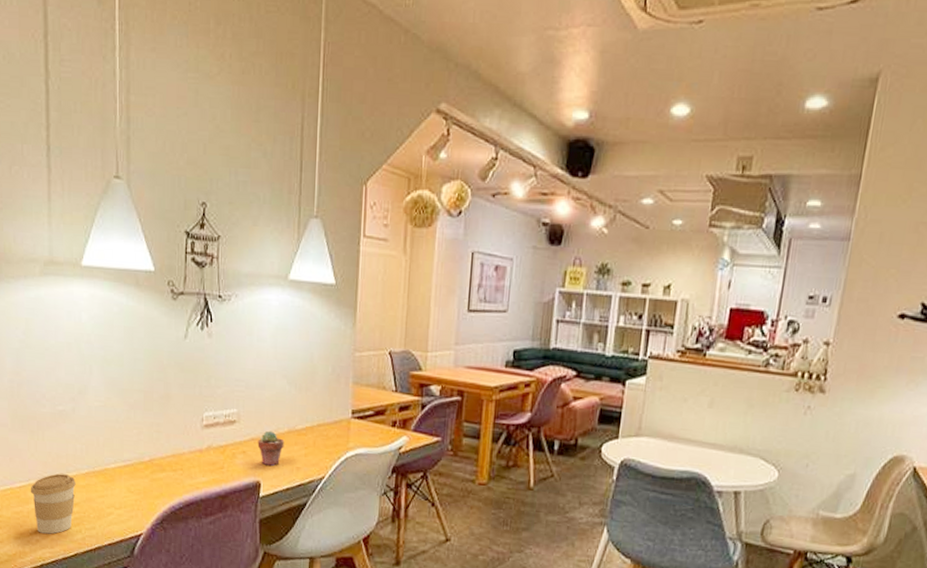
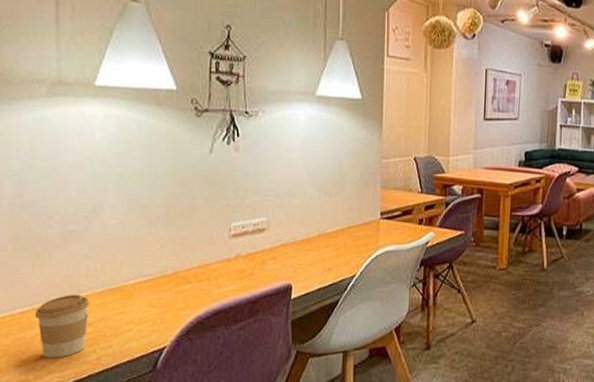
potted succulent: present [257,430,284,466] -> none [288,236,315,268]

